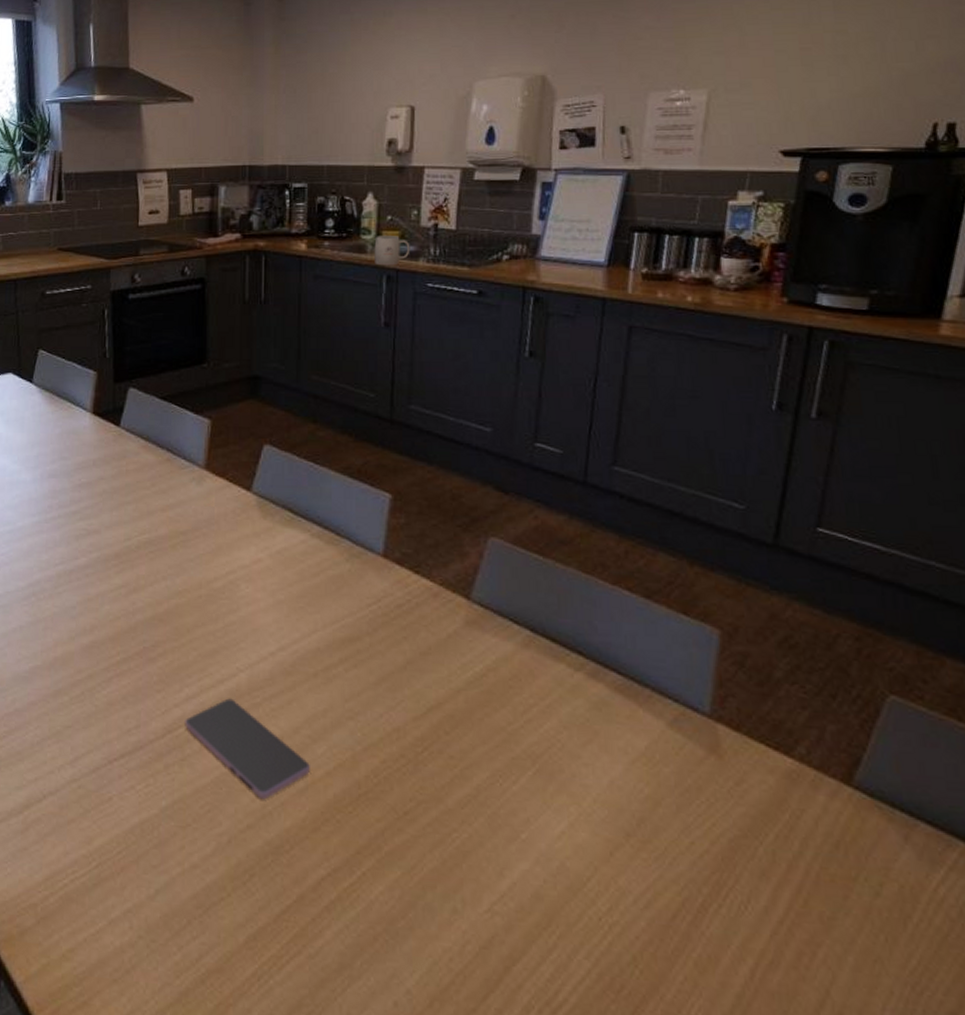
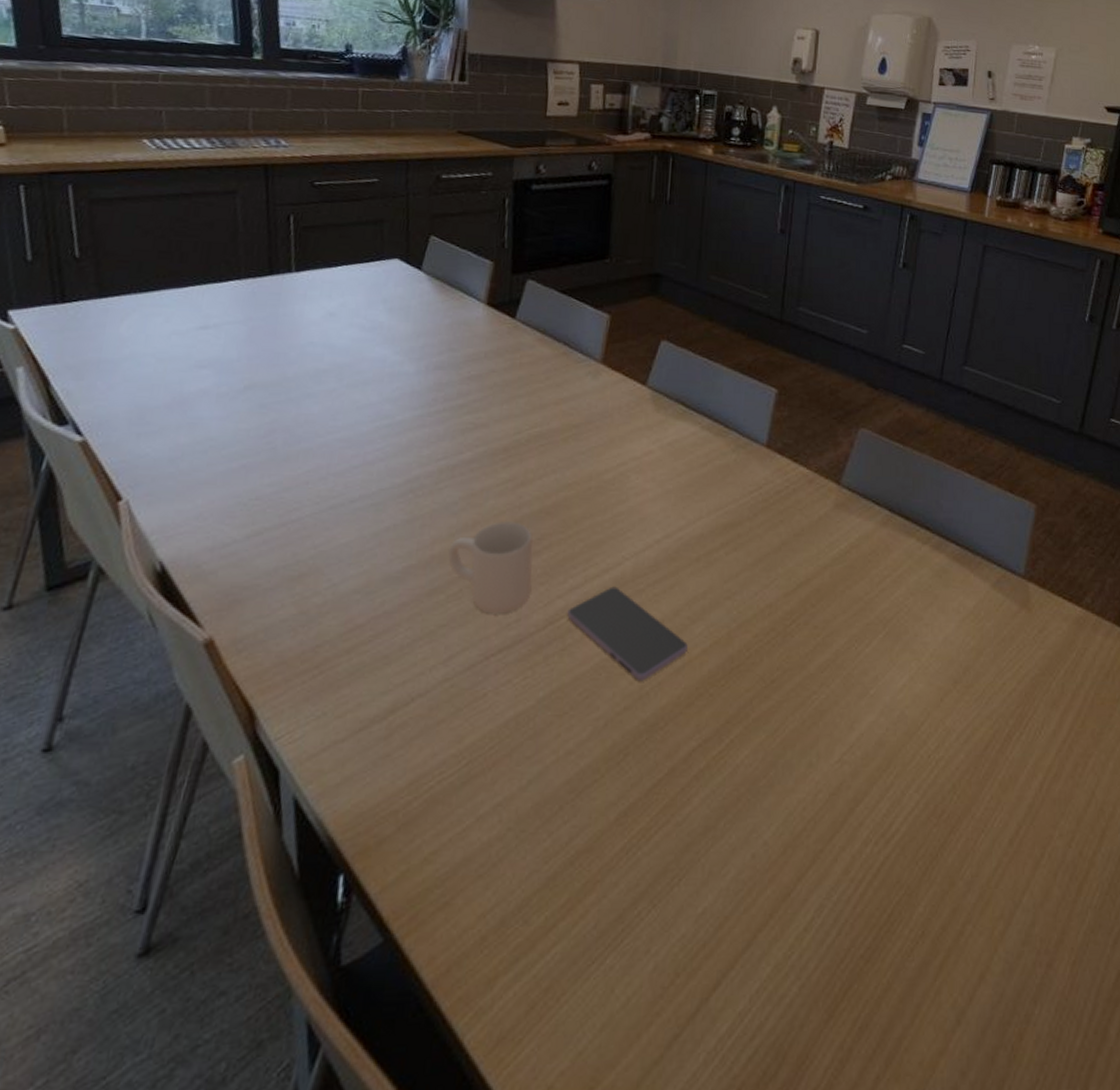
mug: none [70,626,149,720] -> present [448,520,533,615]
mug: present [374,236,411,266] -> none [775,148,808,177]

